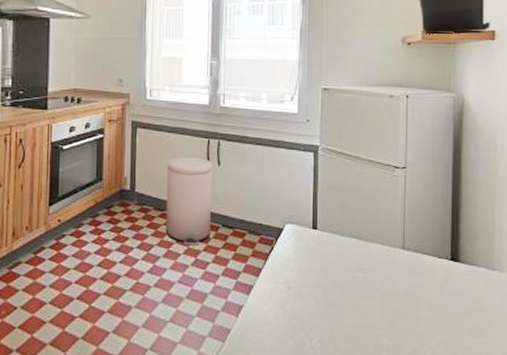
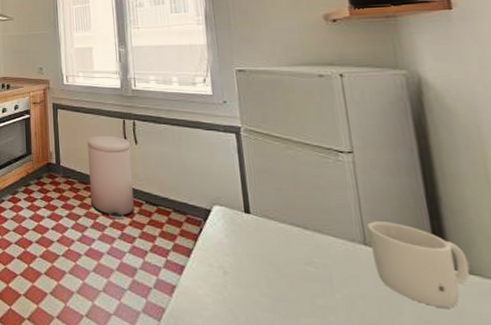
mug: none [407,228,471,294] -> present [367,221,471,308]

